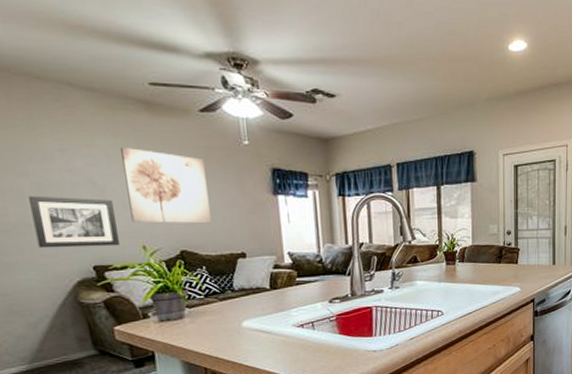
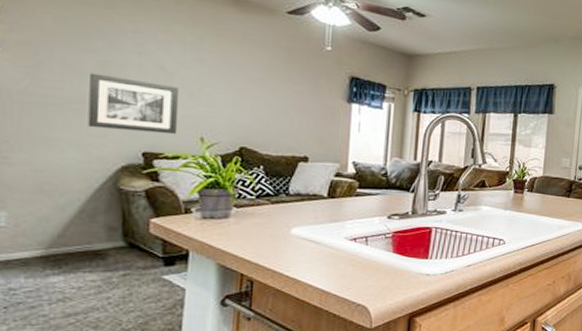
wall art: present [121,148,211,224] -> none [195,37,282,124]

